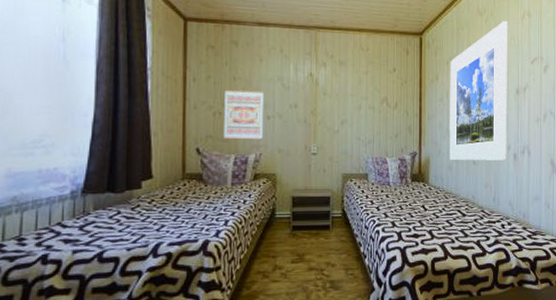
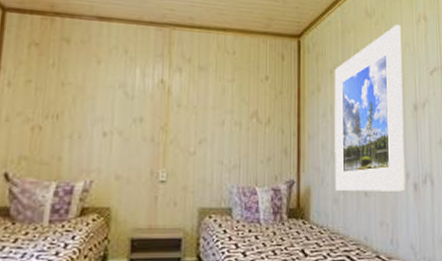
wall art: present [224,89,263,140] -> none [43,97,100,163]

